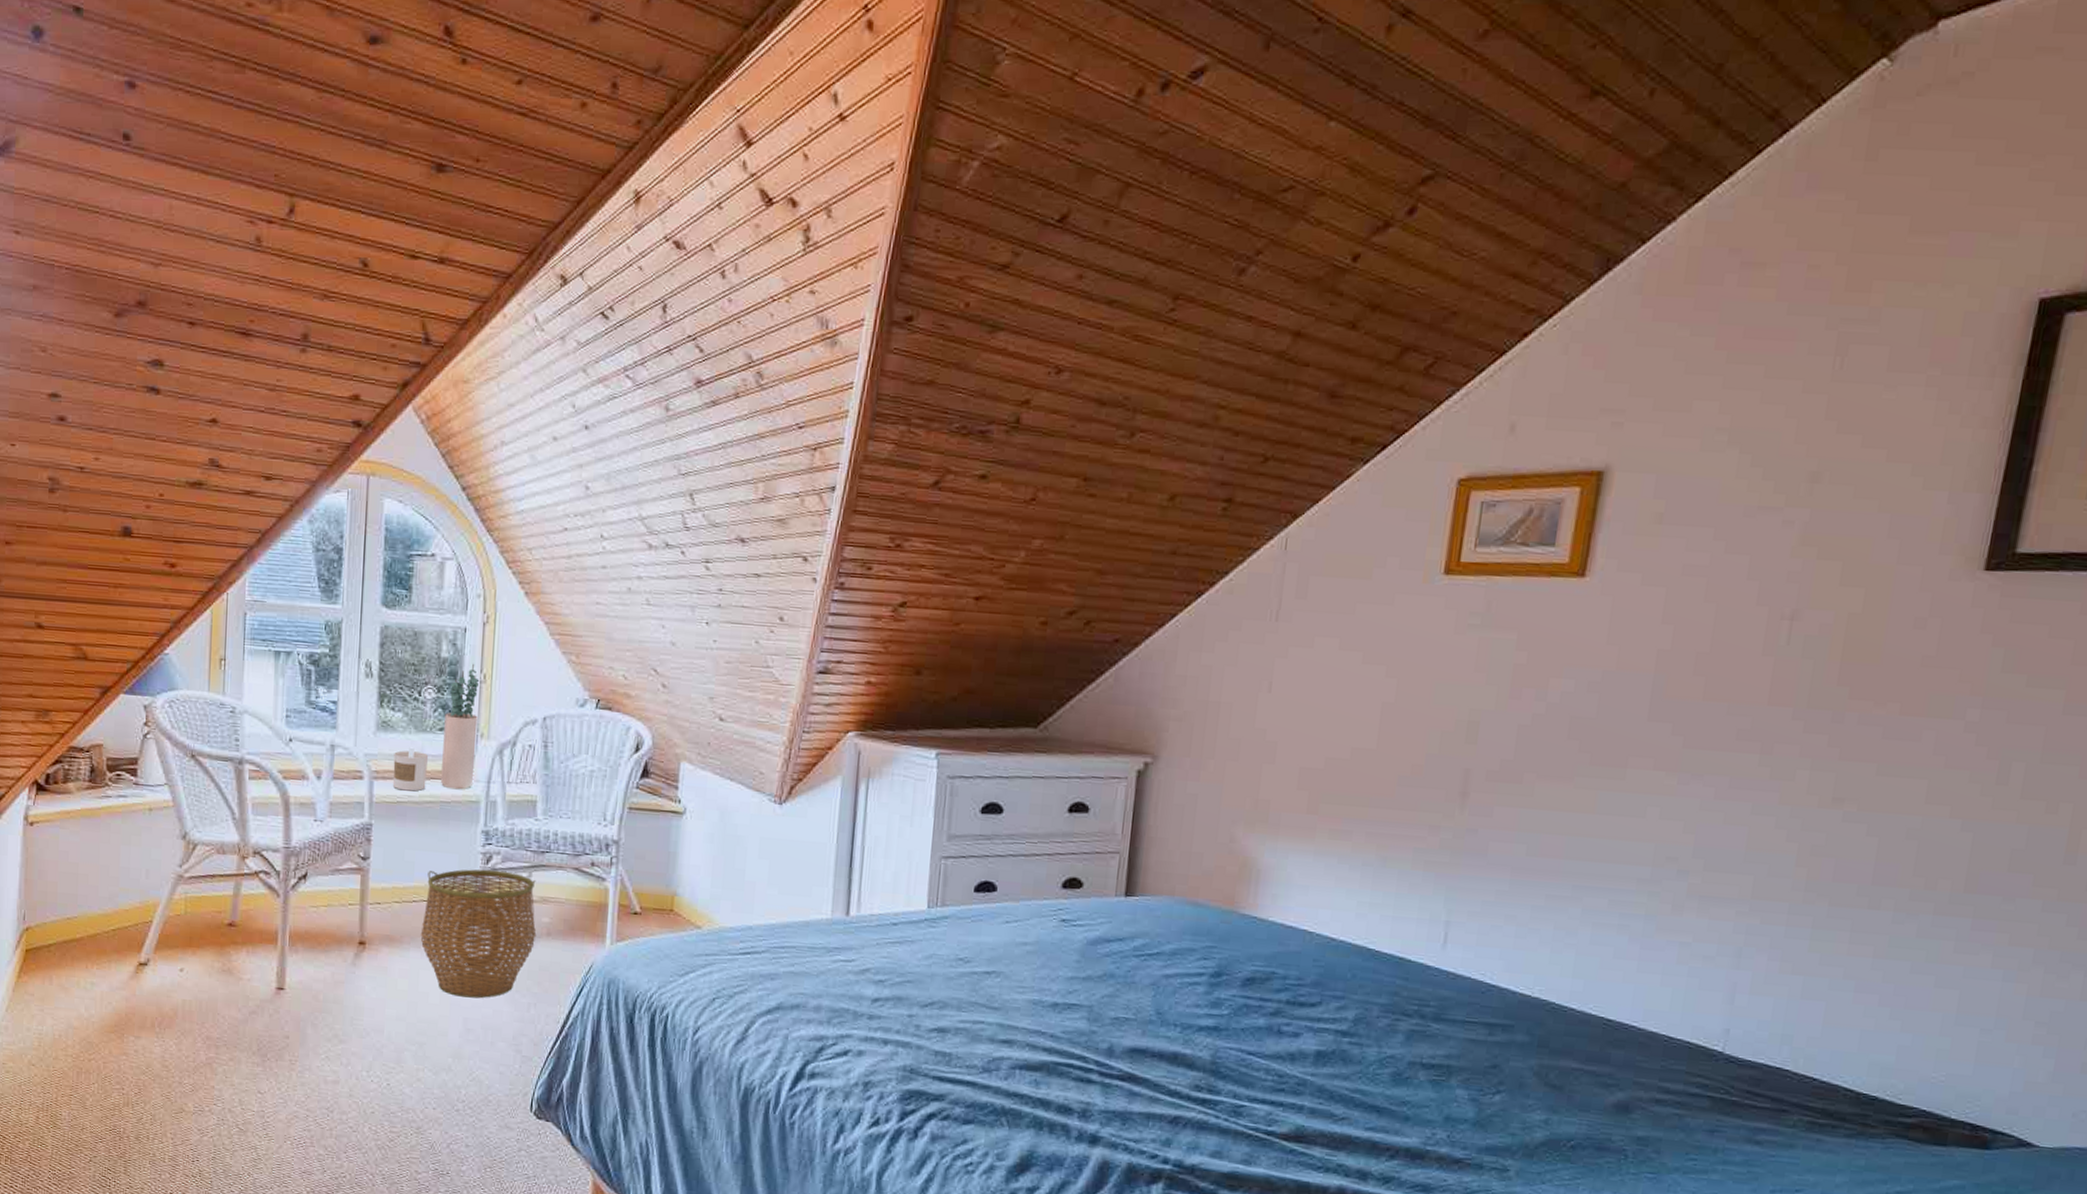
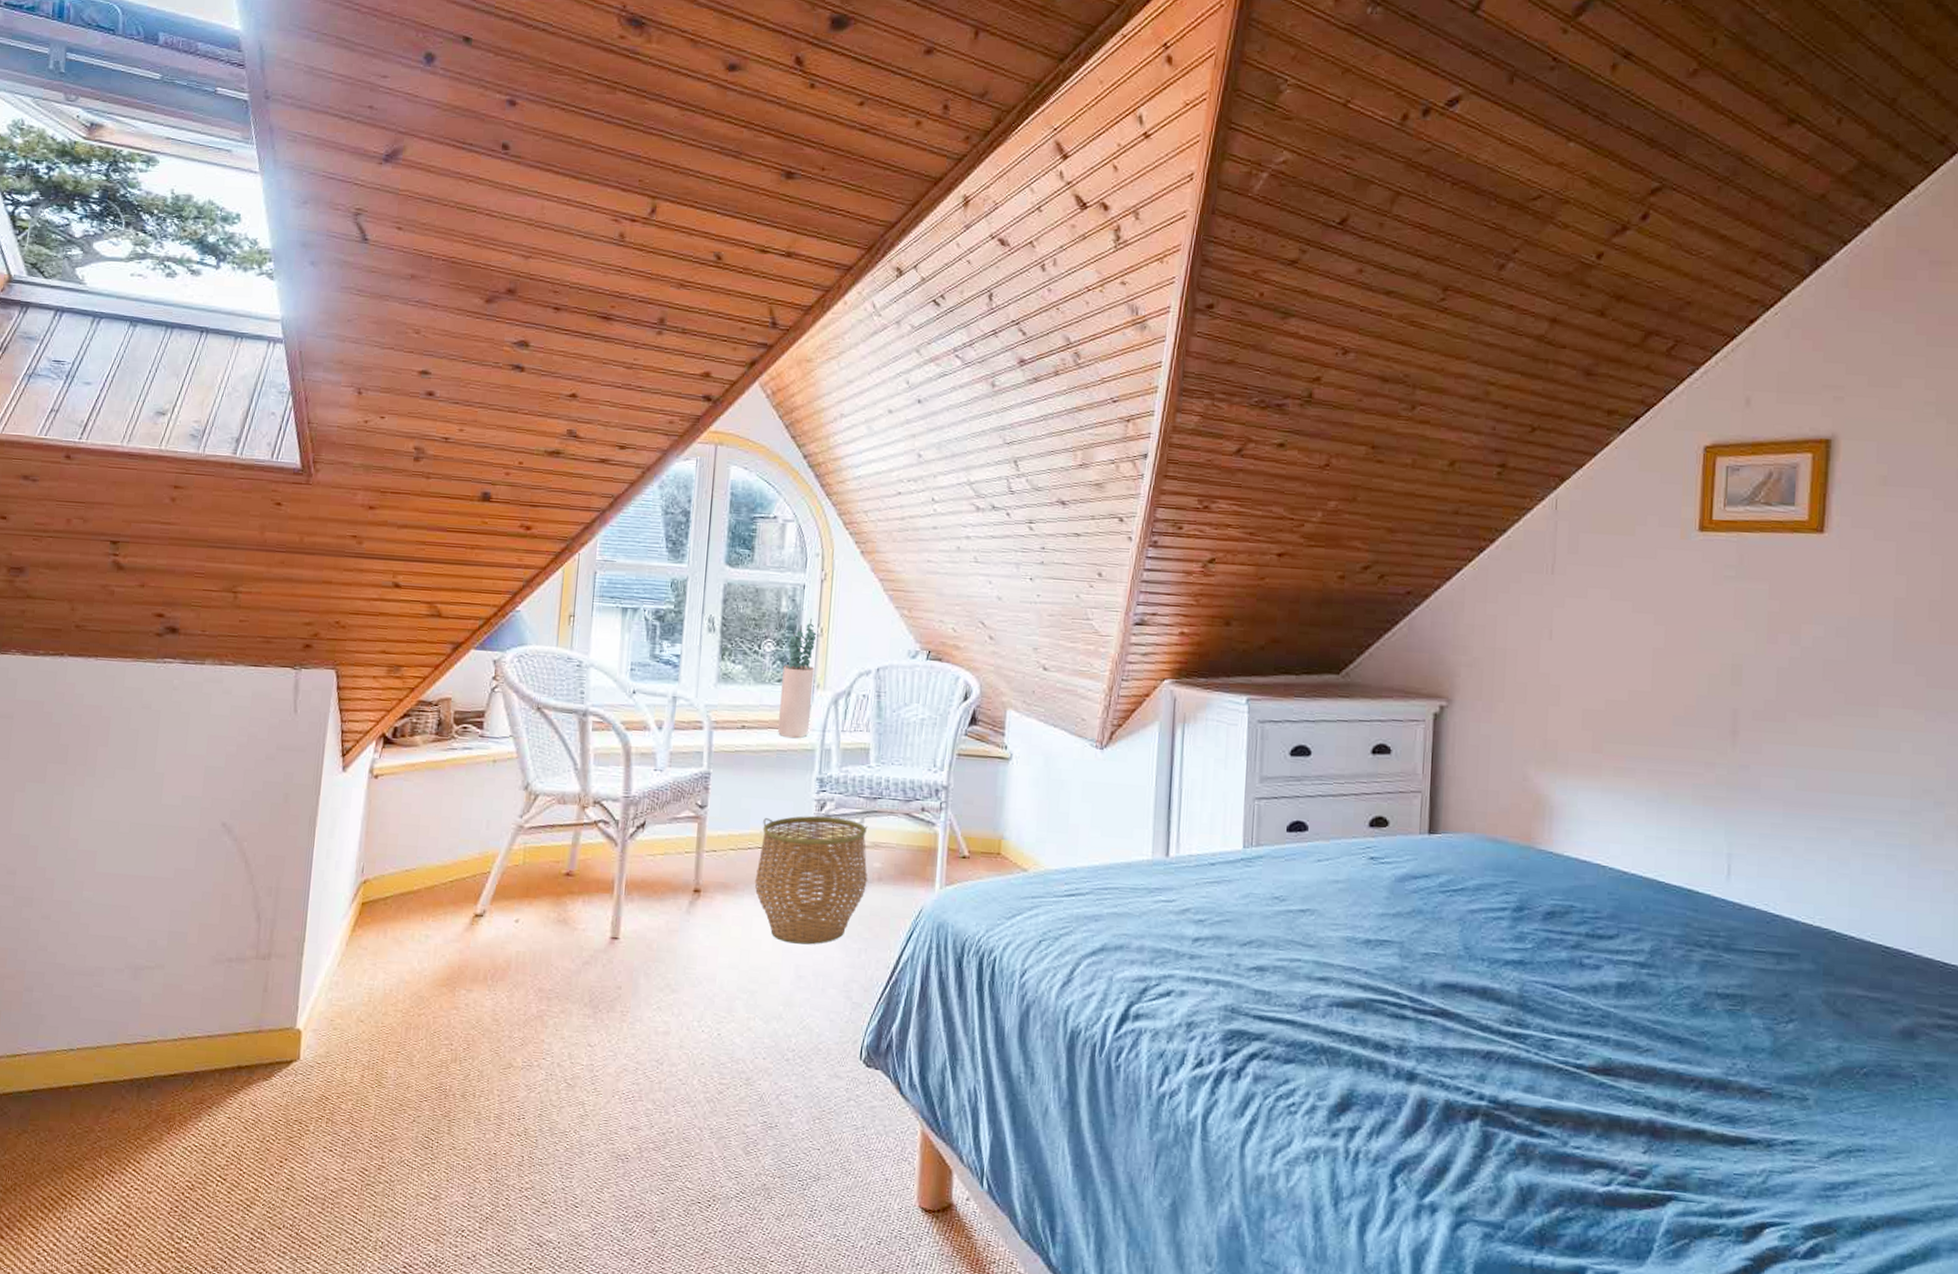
candle: present [392,747,429,792] -> none [731,698,767,741]

